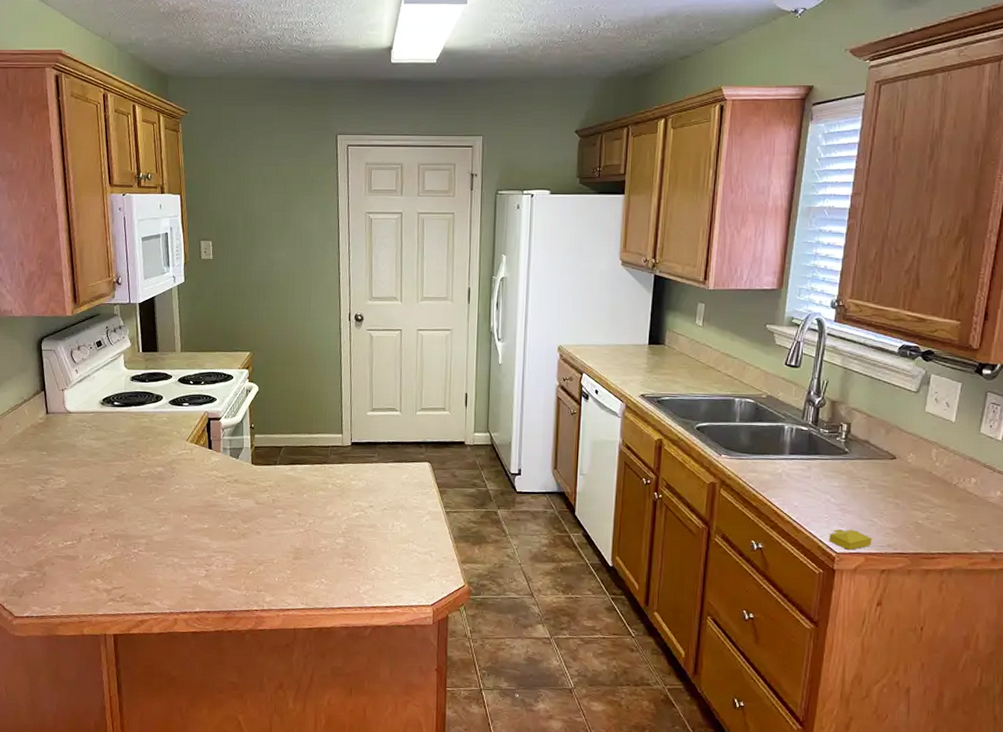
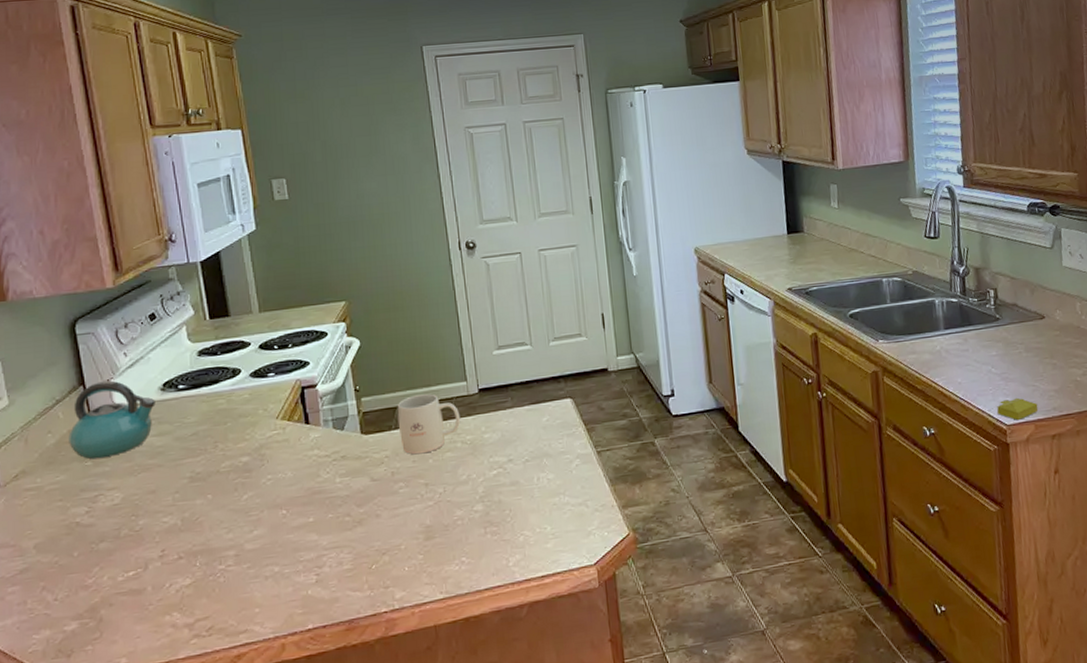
kettle: none [31,390,96,451] -> present [68,380,155,459]
mug: none [282,439,334,489] -> present [397,393,461,455]

